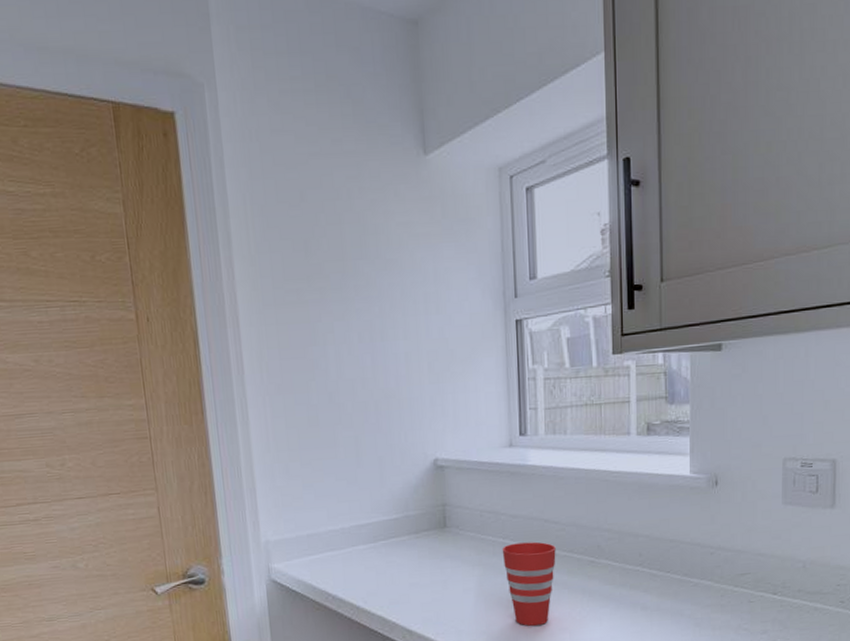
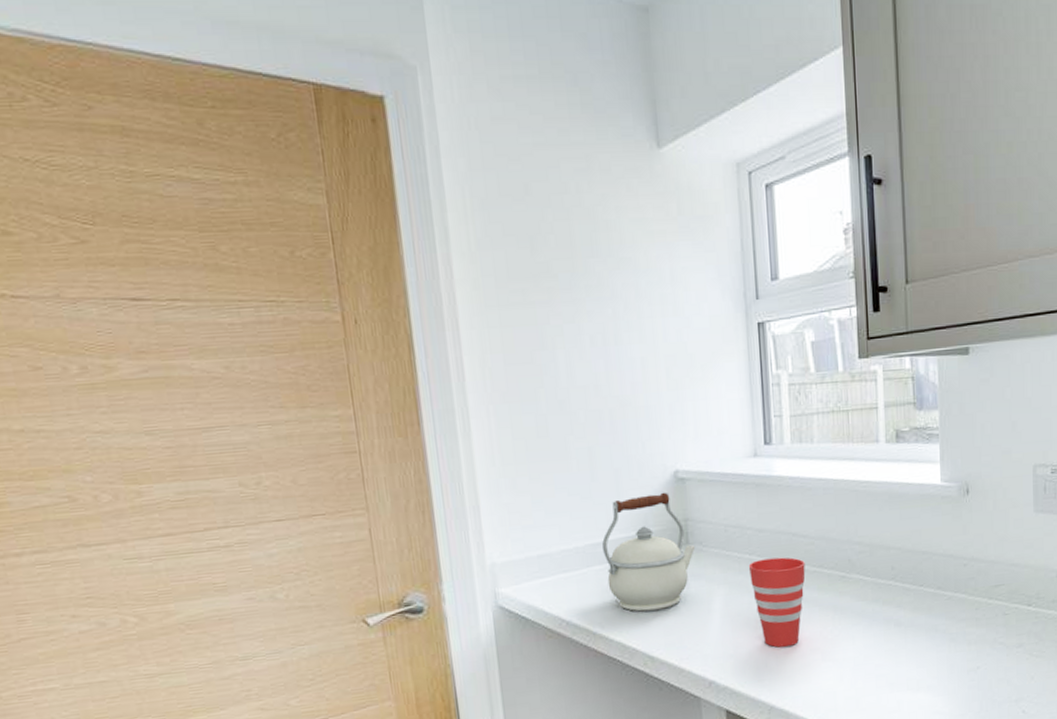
kettle: none [366,478,453,589] -> present [602,492,696,612]

